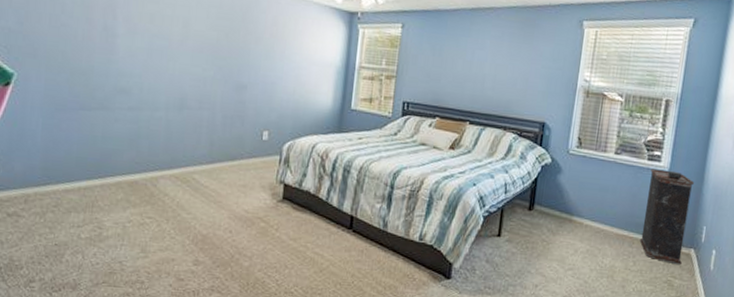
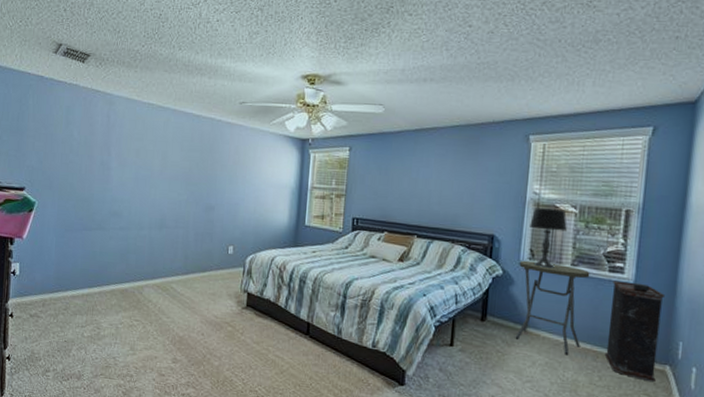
side table: none [560,148,631,242] -> present [515,260,590,355]
table lamp: none [579,95,613,157] -> present [530,208,567,268]

